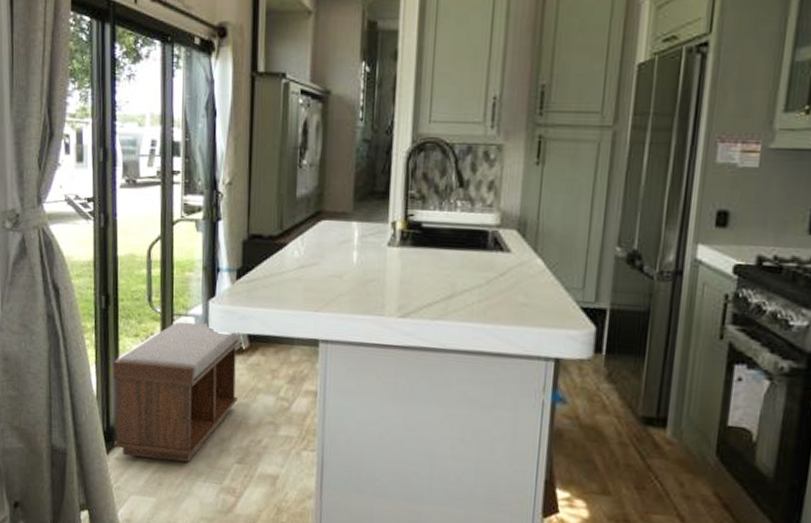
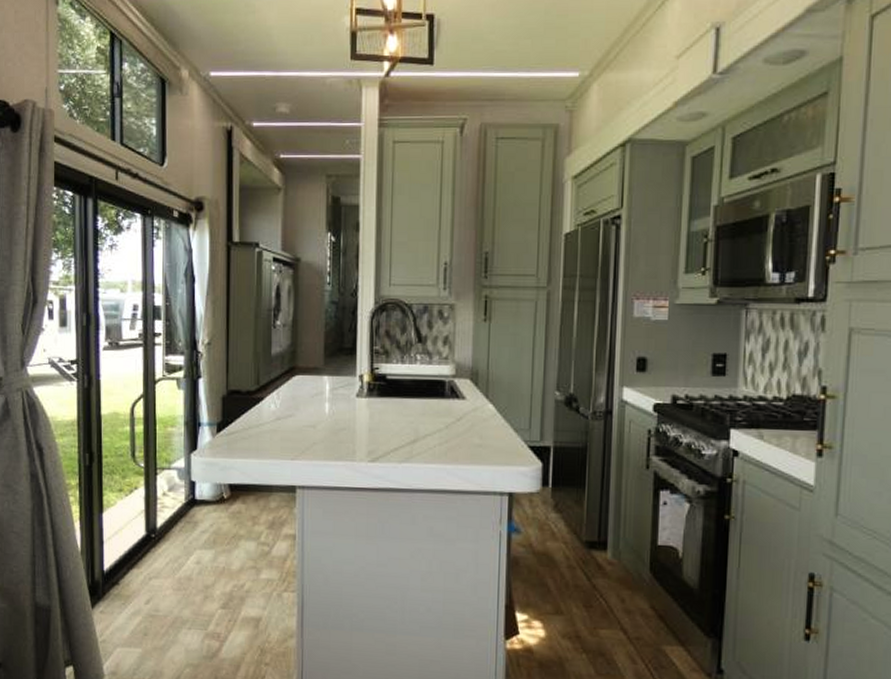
bench: present [113,321,240,462] -> none [97,475,221,611]

